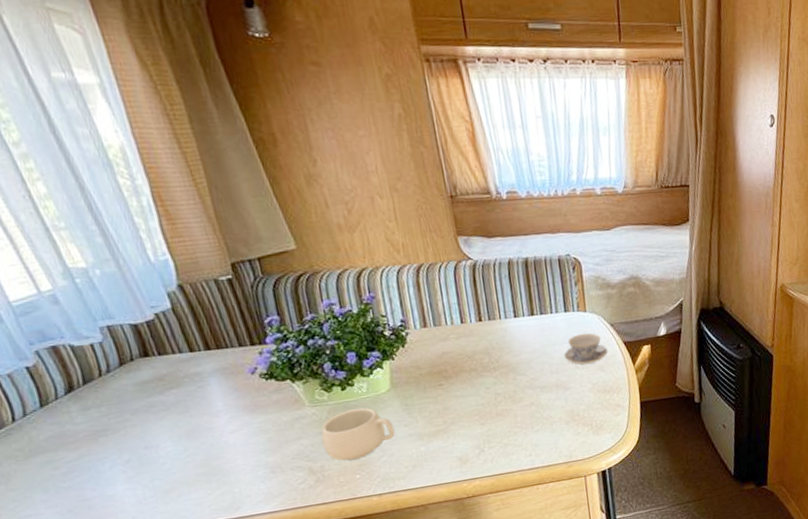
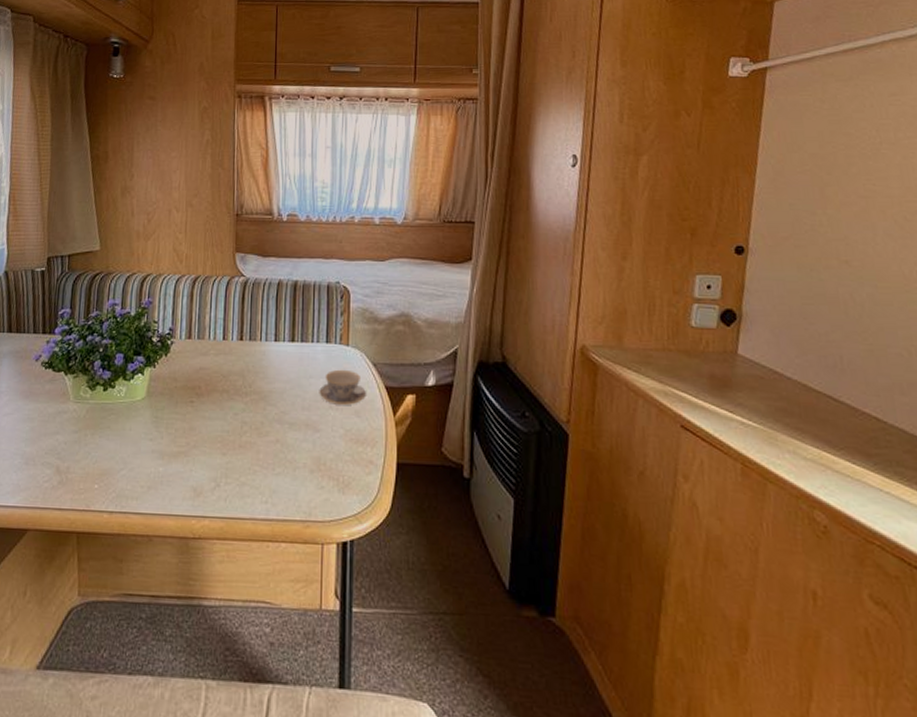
mug: present [321,407,395,461] -> none [74,411,140,467]

